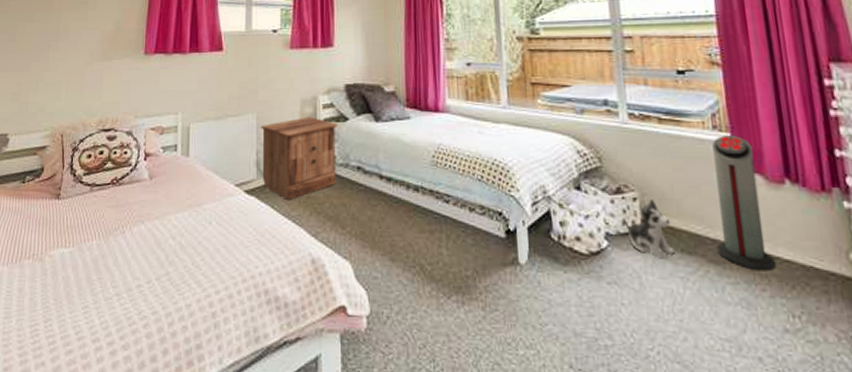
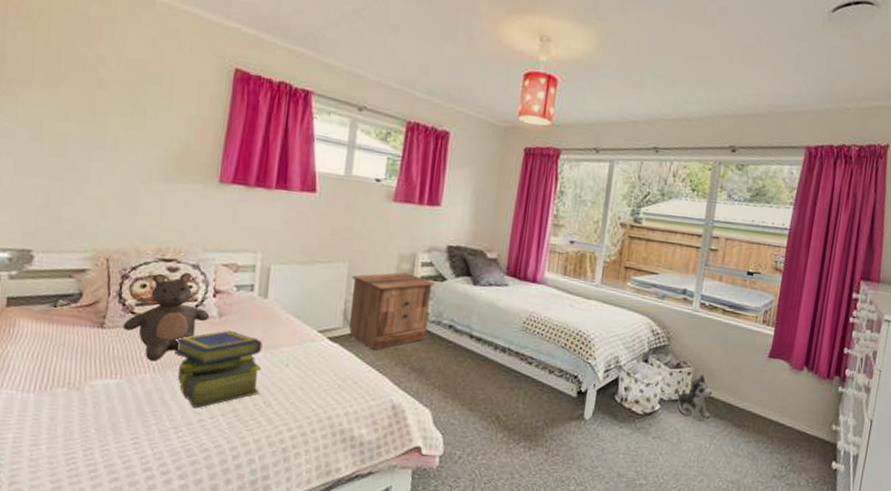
teddy bear: none [74,140,142,228] -> present [123,273,210,361]
stack of books: none [115,191,188,274] -> present [175,330,263,409]
air purifier: present [712,136,777,272] -> none [741,329,788,434]

